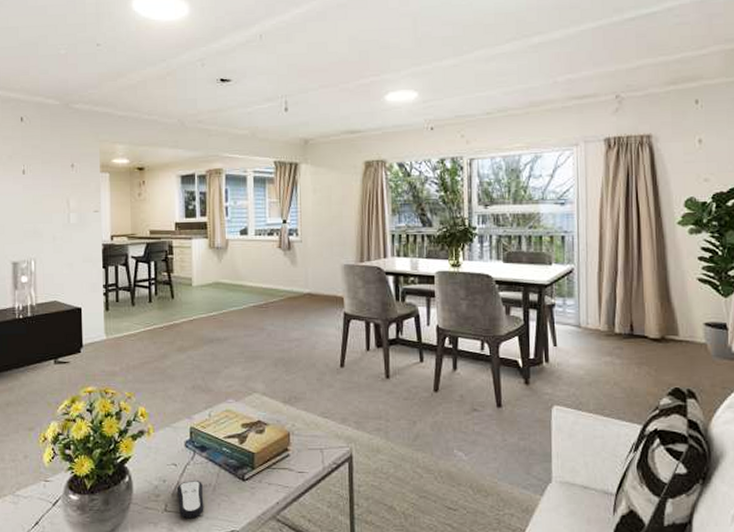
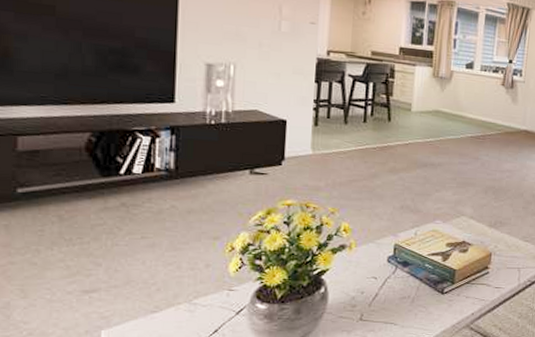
remote control: present [177,481,204,519] -> none [375,293,401,327]

